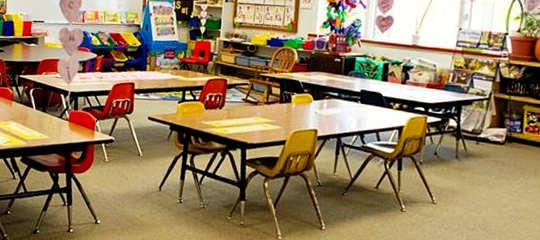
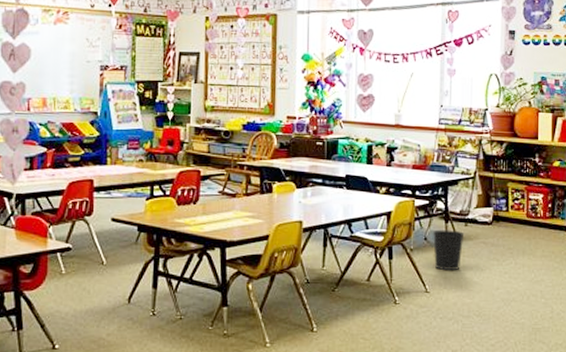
wastebasket: none [442,146,475,186] -> present [433,229,465,271]

